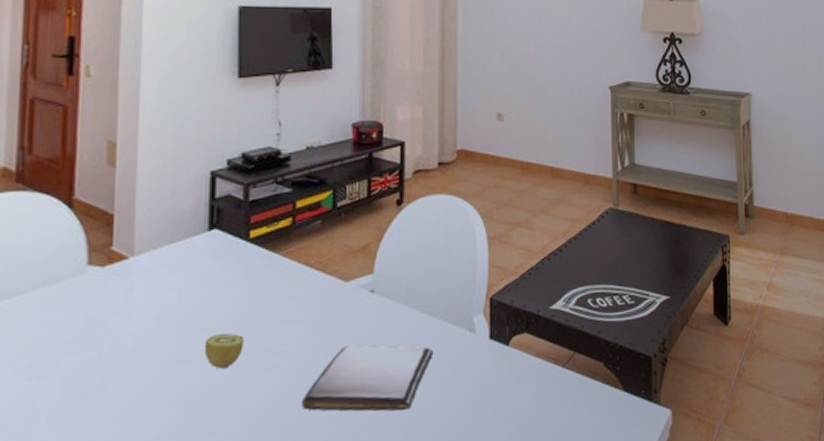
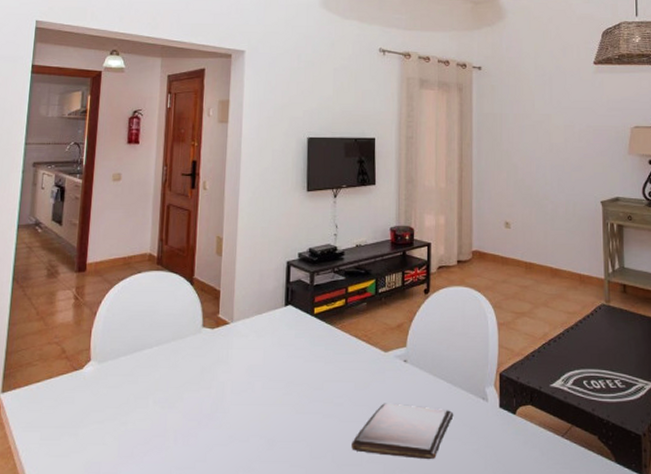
fruit: present [204,333,244,369] -> none [281,386,309,413]

